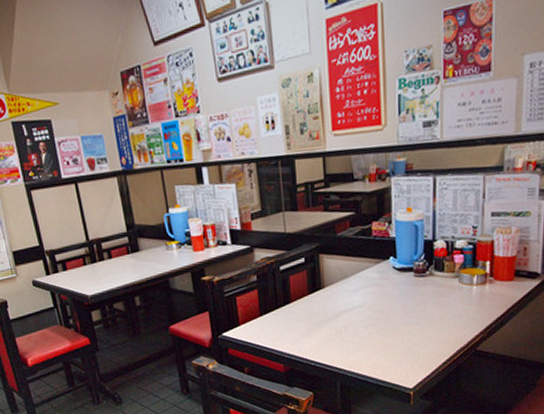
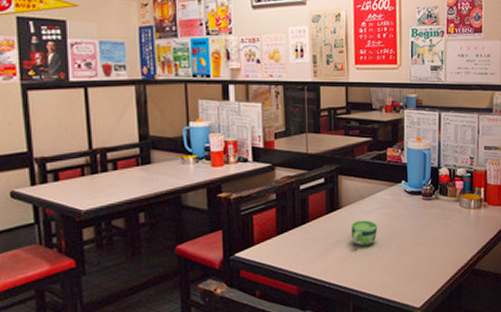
cup: none [335,299,363,327] -> present [351,220,377,247]

